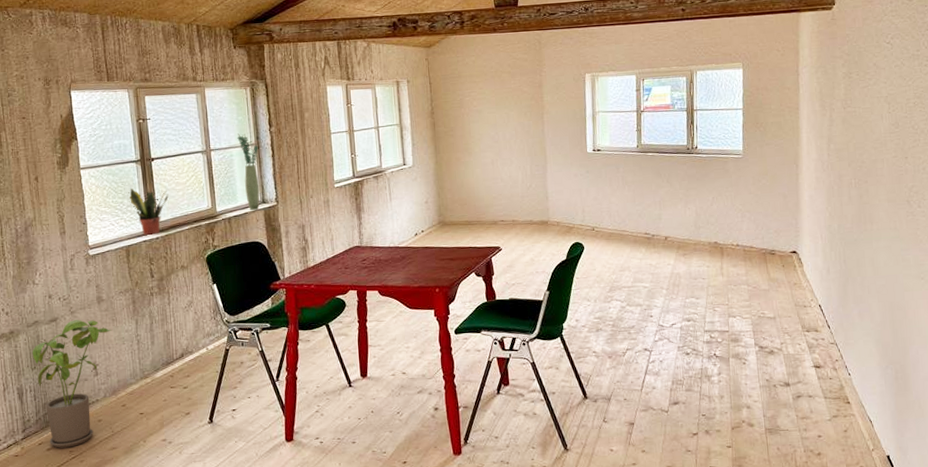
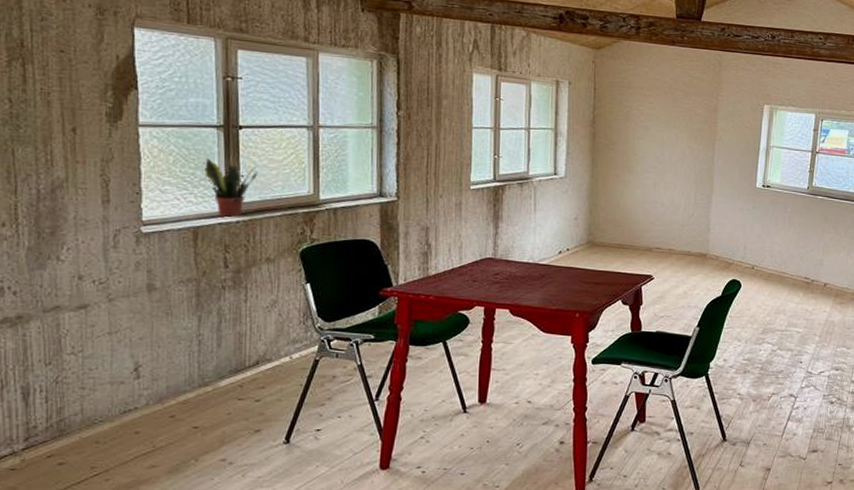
house plant: present [32,320,112,448] -> none [47,309,165,463]
vase: present [237,133,260,211] -> none [355,112,381,204]

